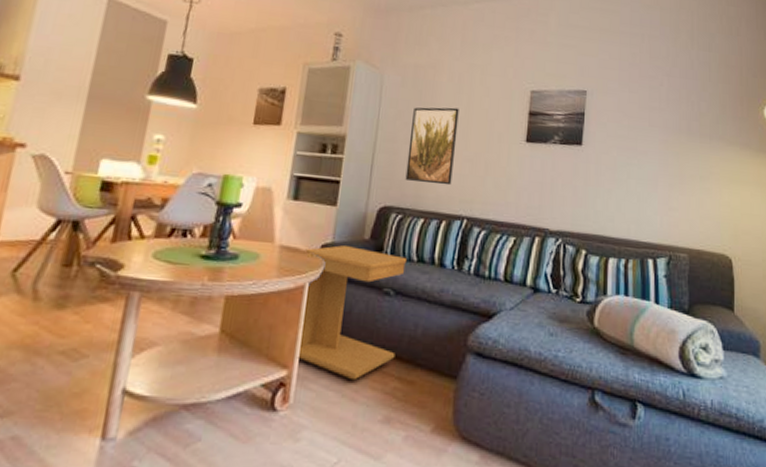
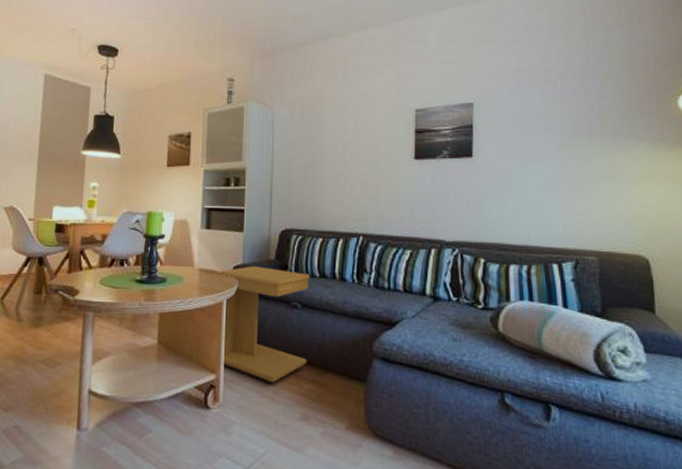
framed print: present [405,107,459,186] -> none [302,134,347,206]

